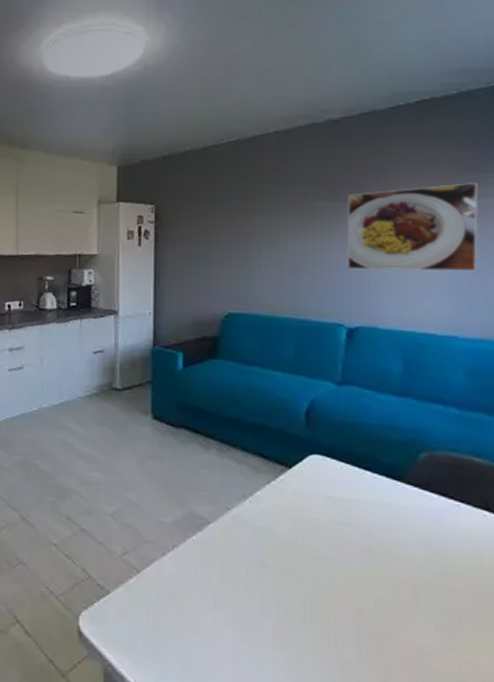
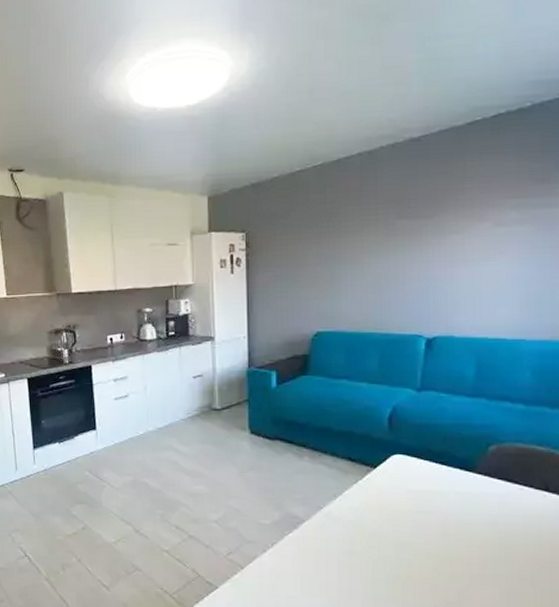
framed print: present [347,183,479,272] -> none [426,193,548,284]

